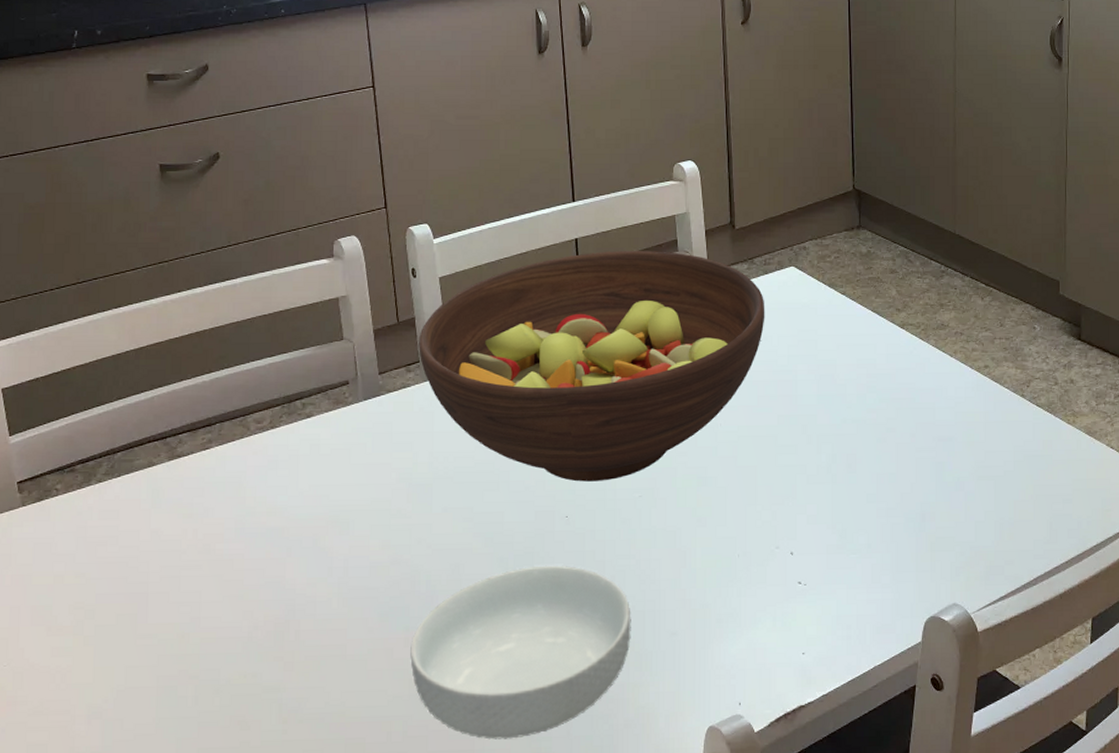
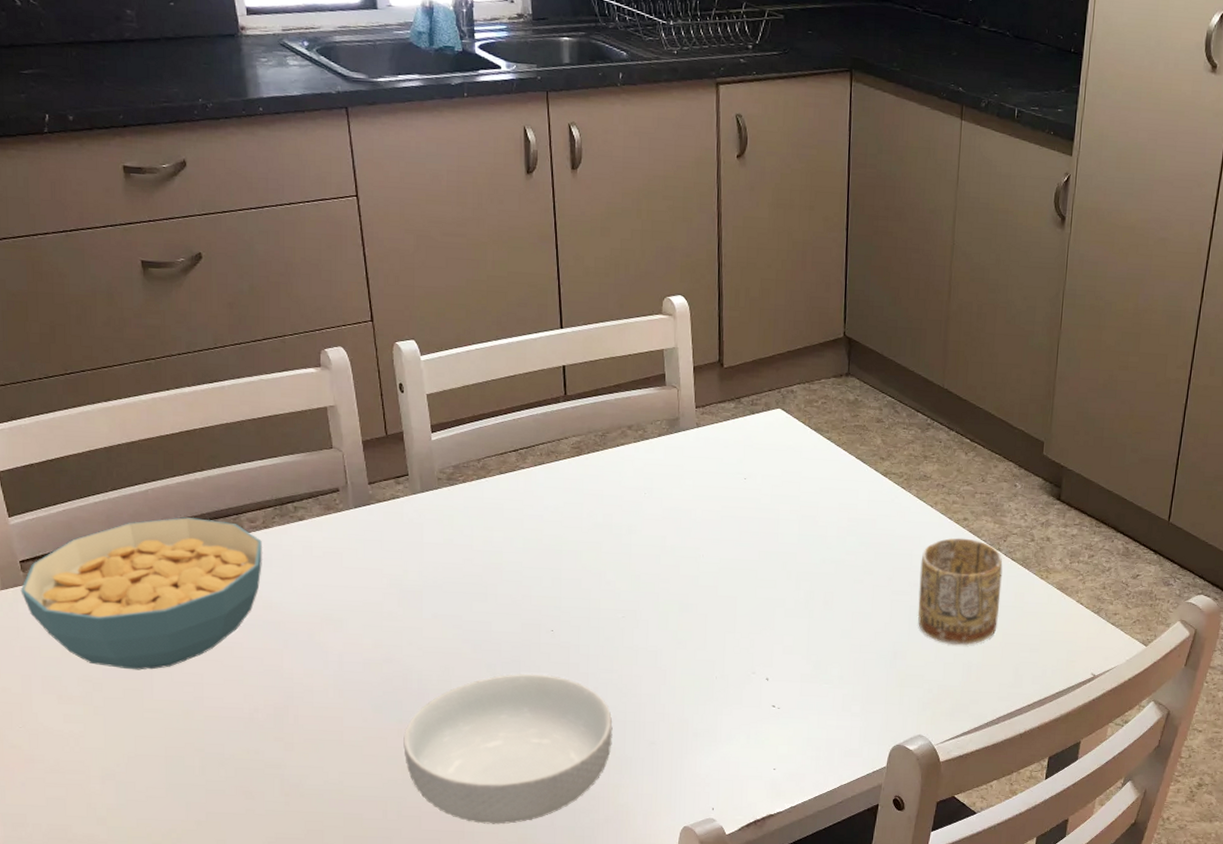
cereal bowl: none [16,423,269,593] -> present [20,517,263,670]
fruit bowl: present [419,250,765,482] -> none [407,380,751,600]
mug: none [944,386,1028,502] -> present [917,538,1003,646]

